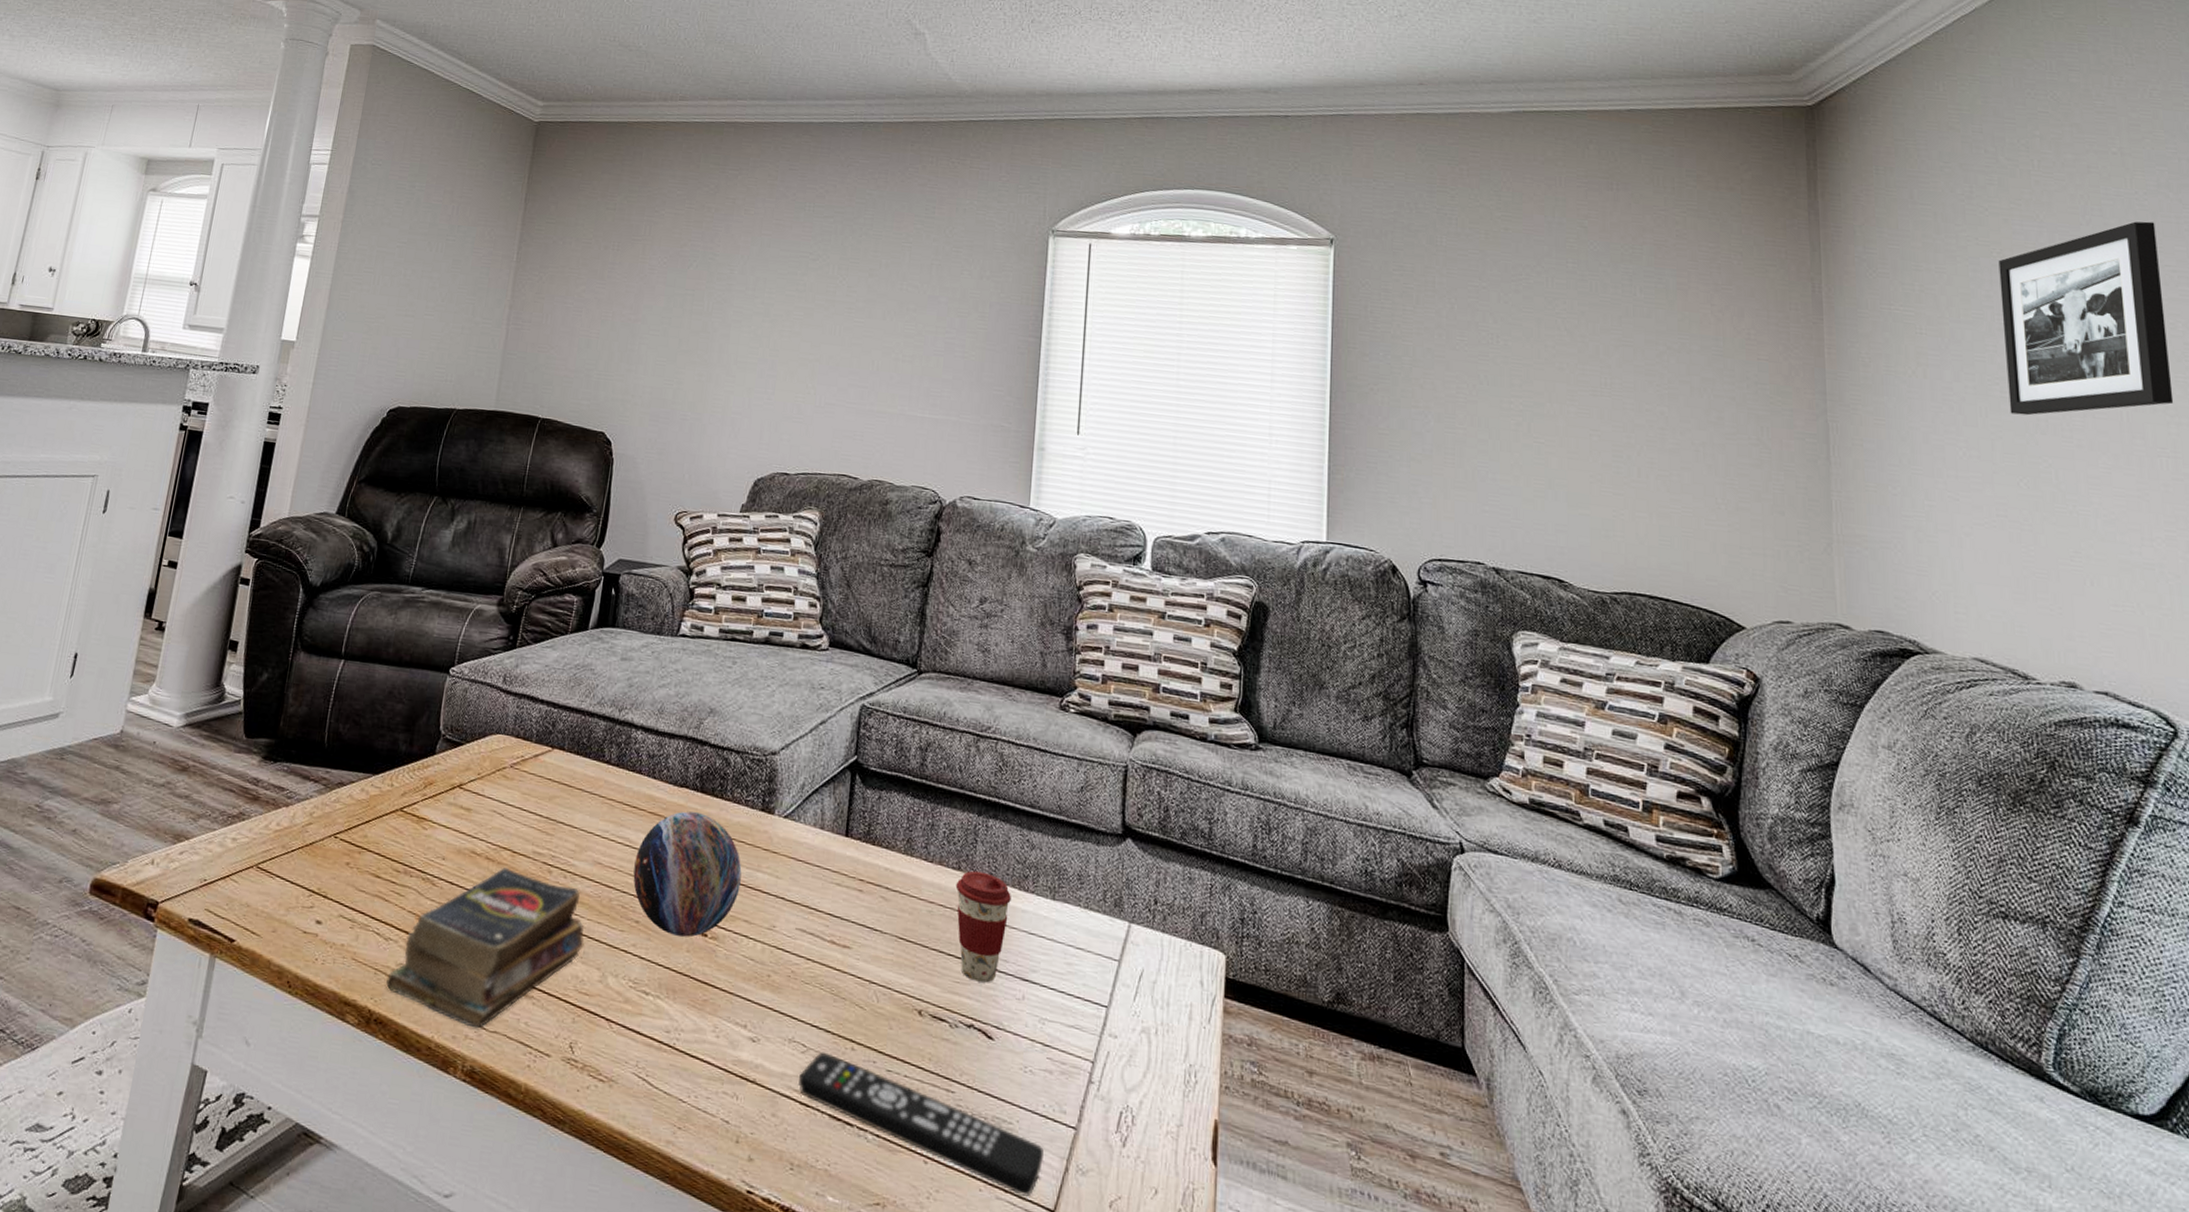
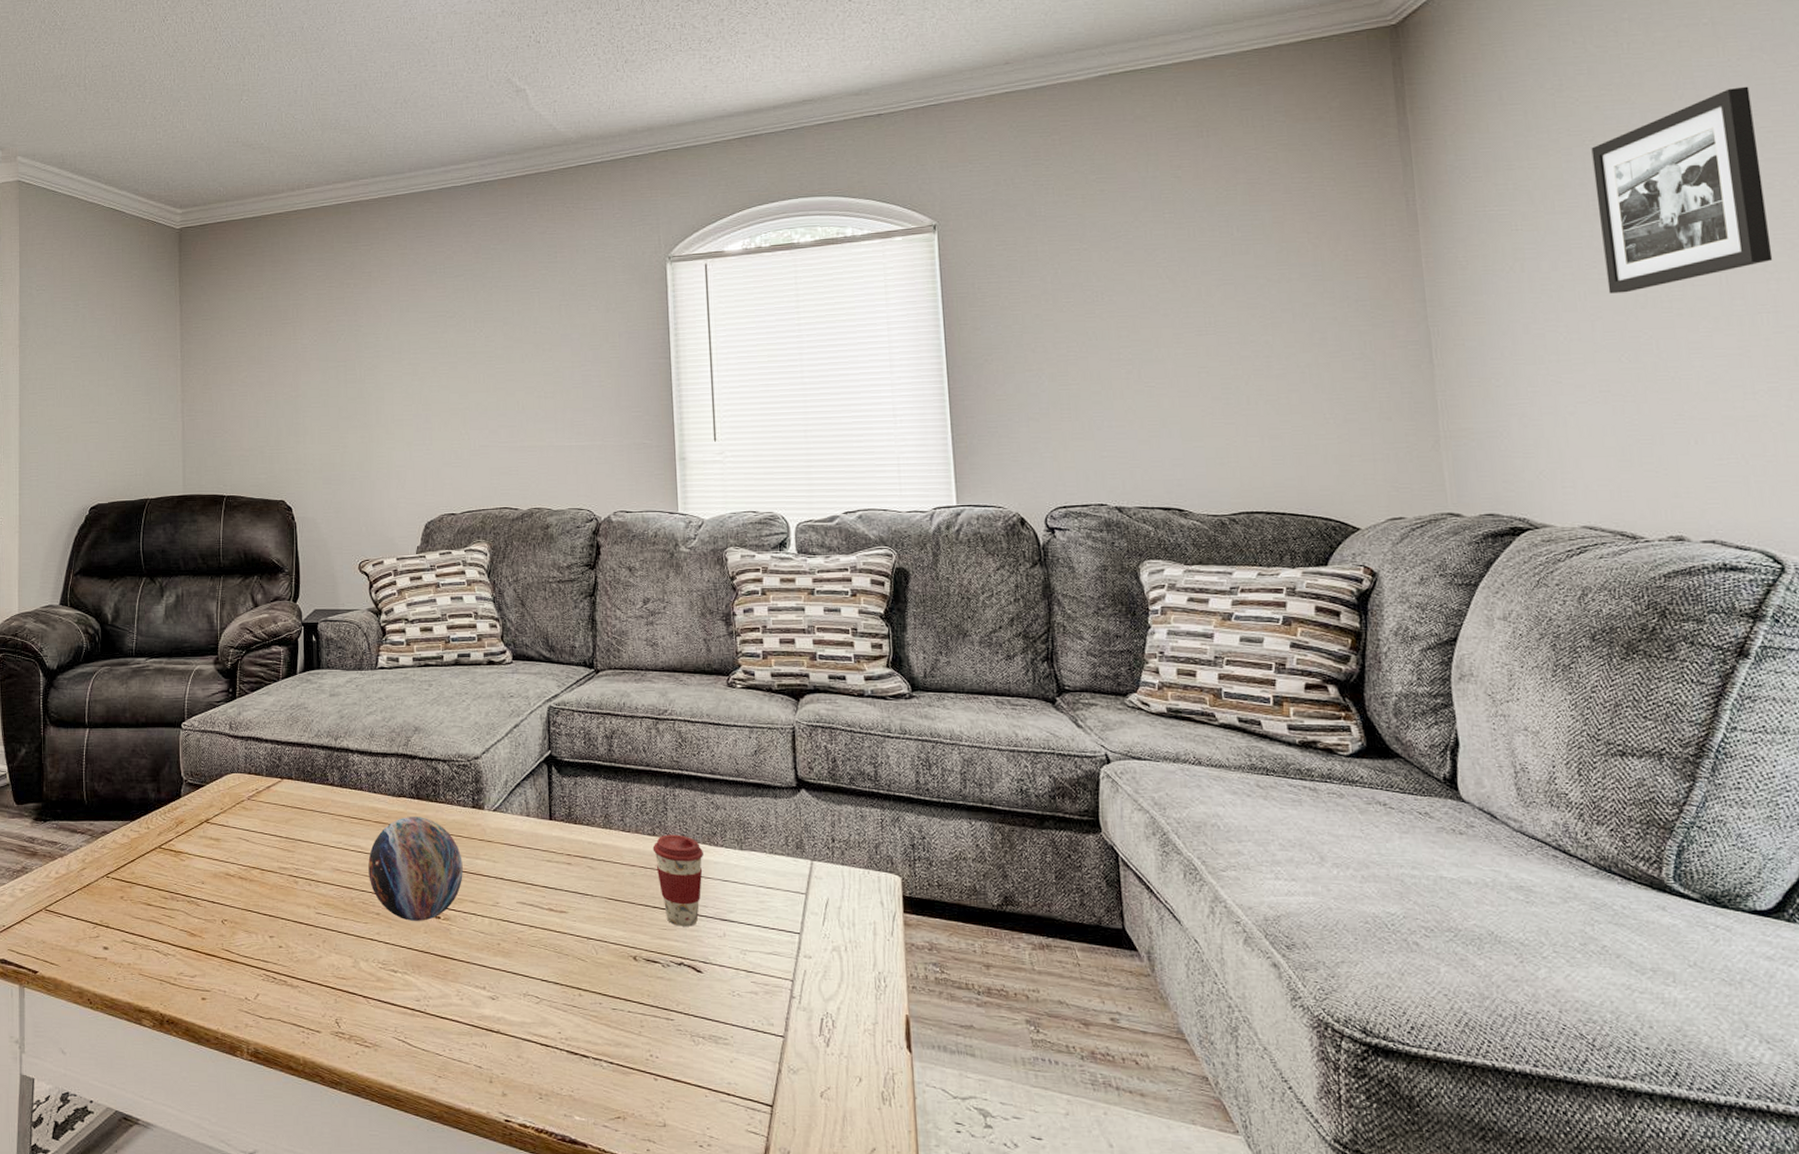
books: present [385,867,585,1028] -> none [170,884,335,1017]
remote control: present [797,1051,1044,1197] -> none [536,1000,759,1097]

